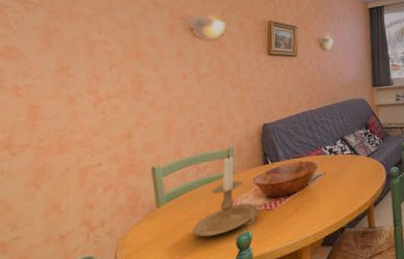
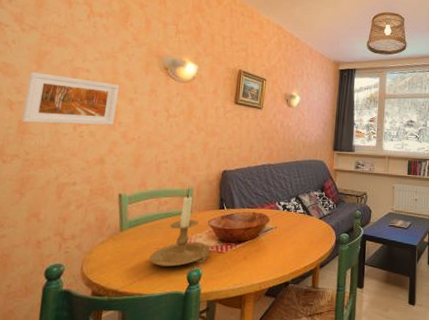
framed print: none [30,51,143,107] -> present [21,71,120,126]

